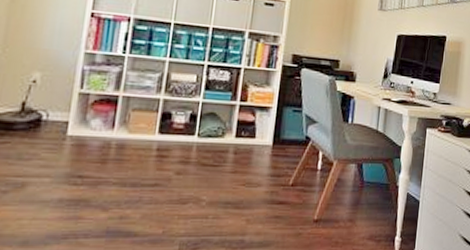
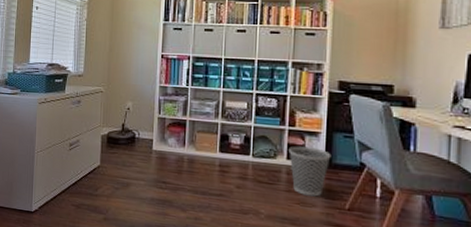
wastebasket: none [238,122,280,175] -> present [289,146,331,197]

